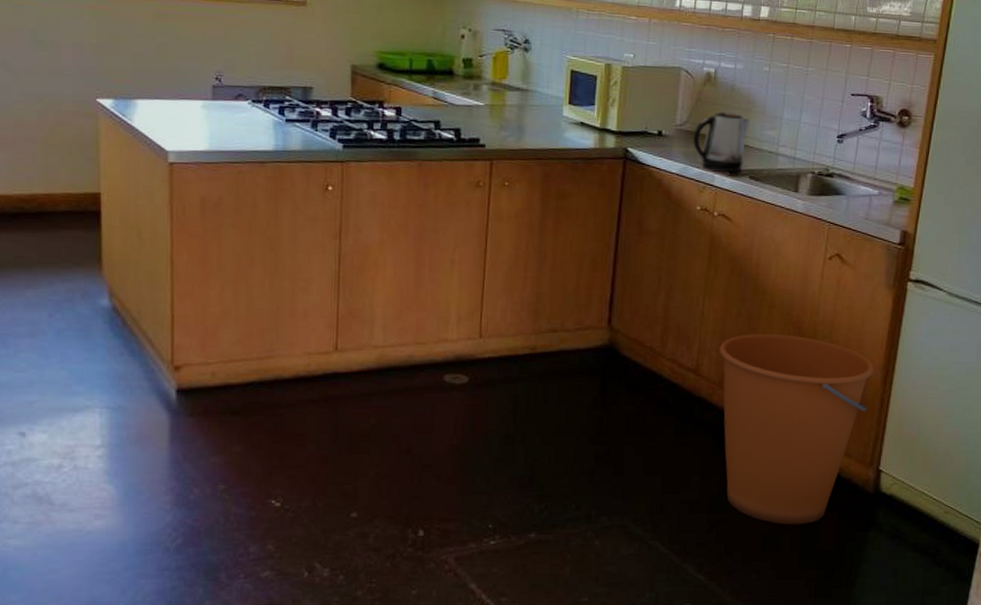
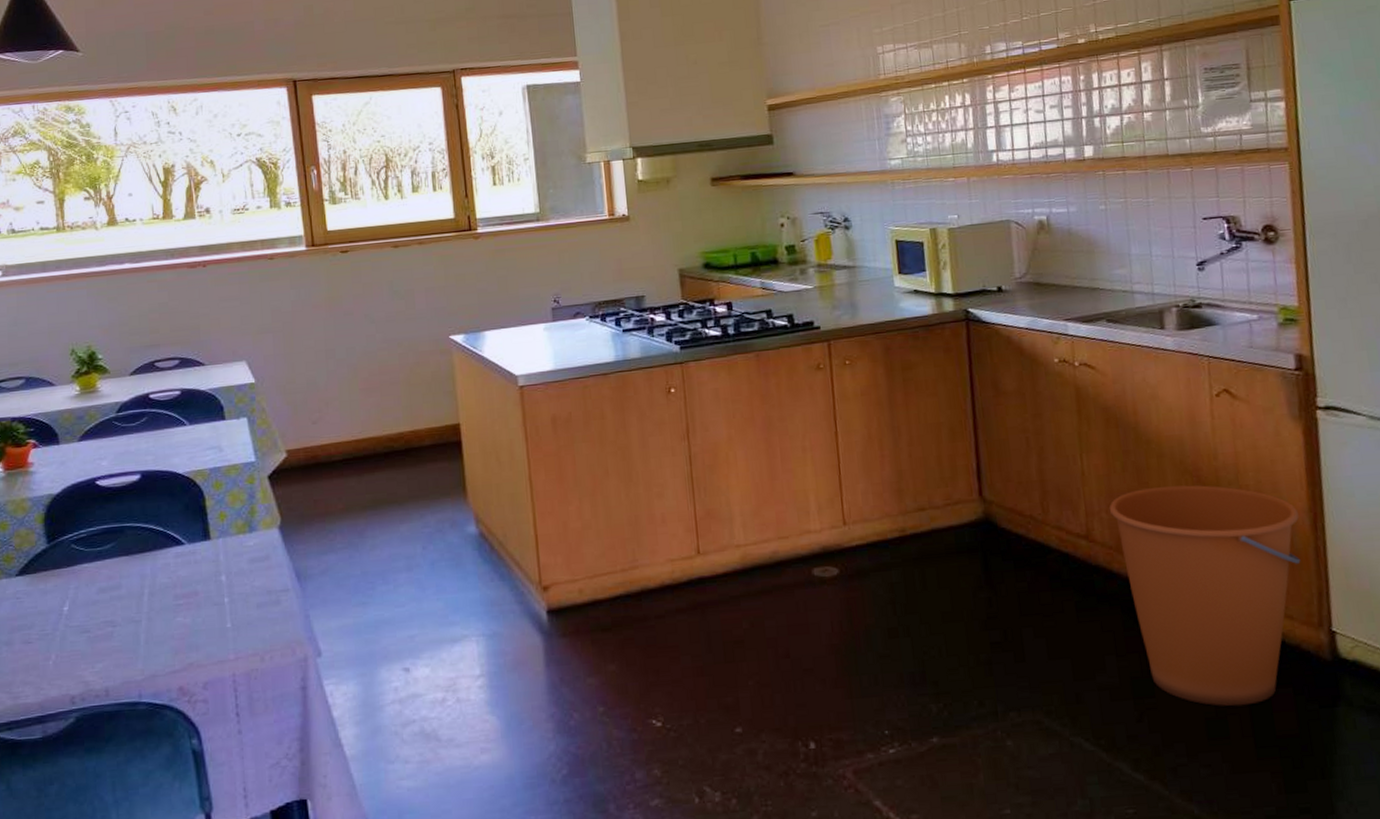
kettle: present [693,111,750,174] -> none [1035,256,1098,321]

